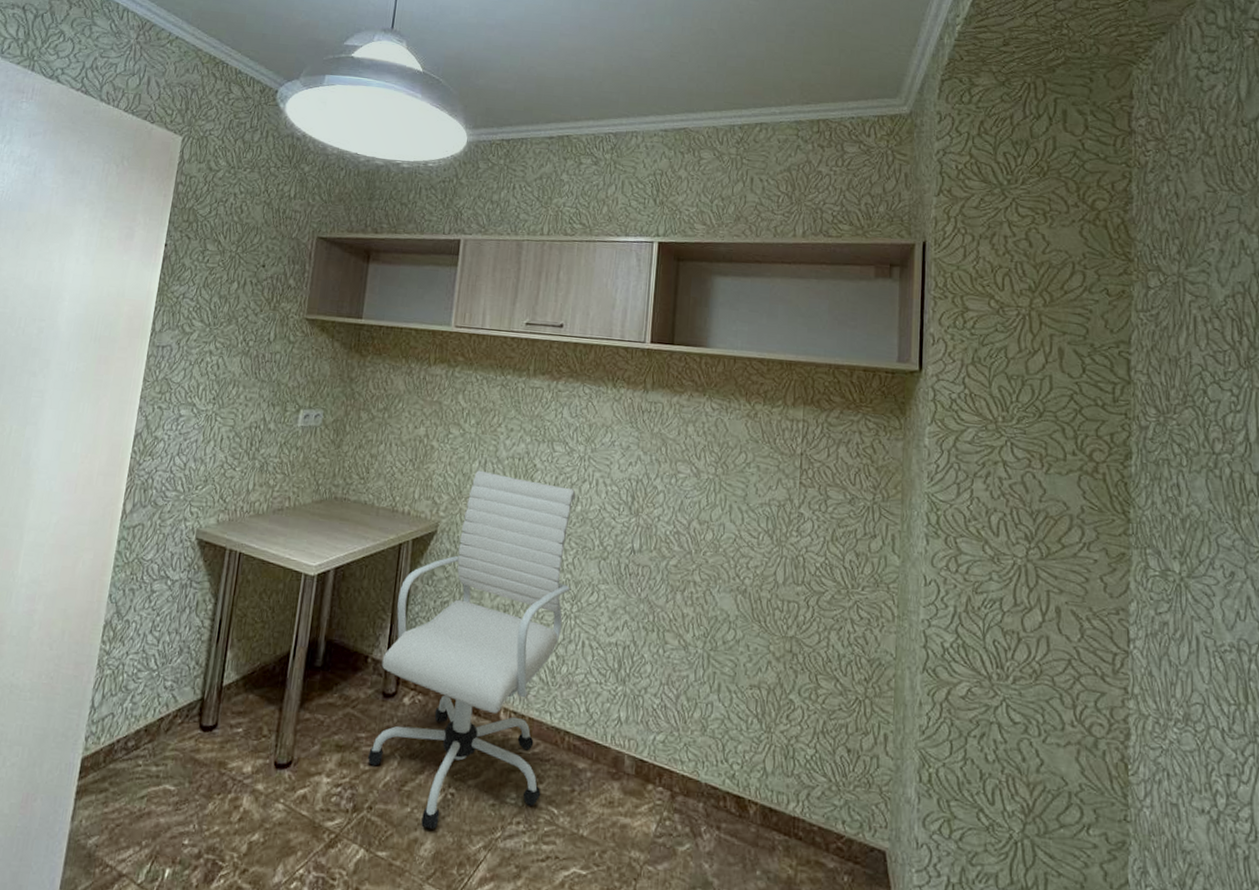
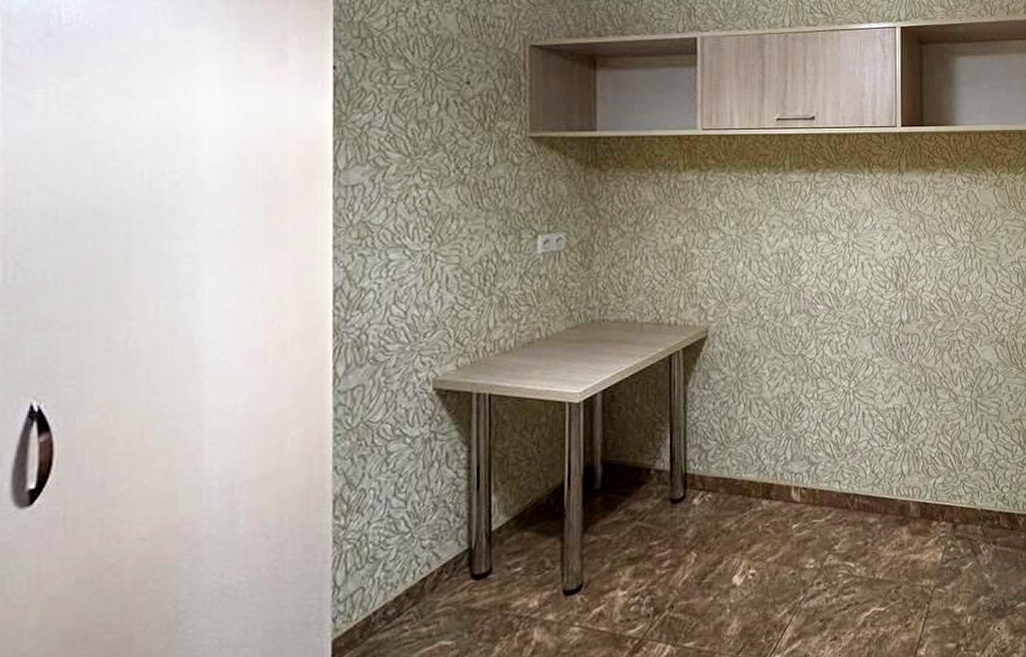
office chair: present [367,470,576,829] -> none [662,270,846,610]

